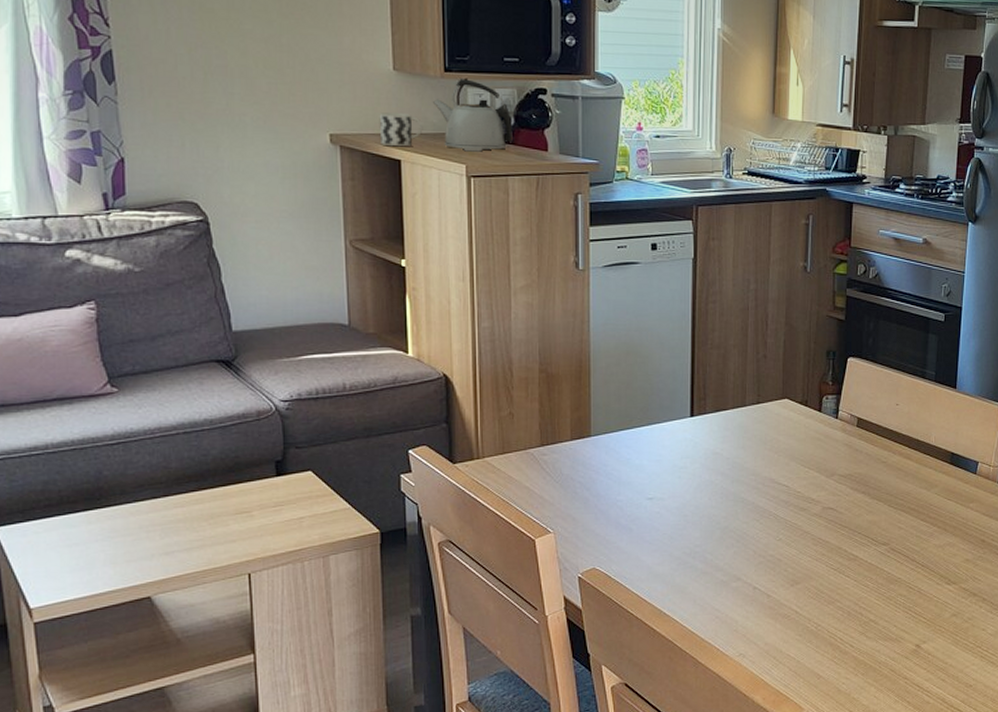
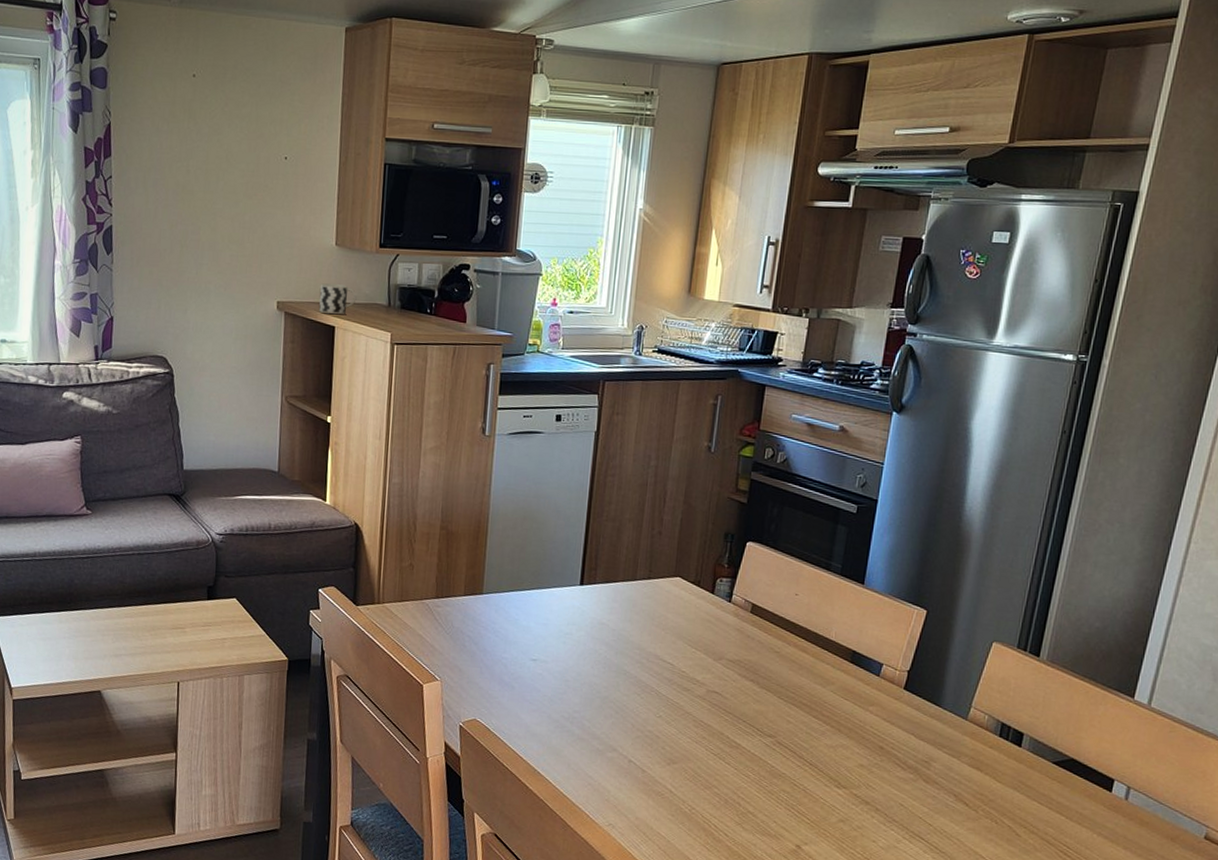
kettle: present [432,79,513,152] -> none [366,254,436,322]

